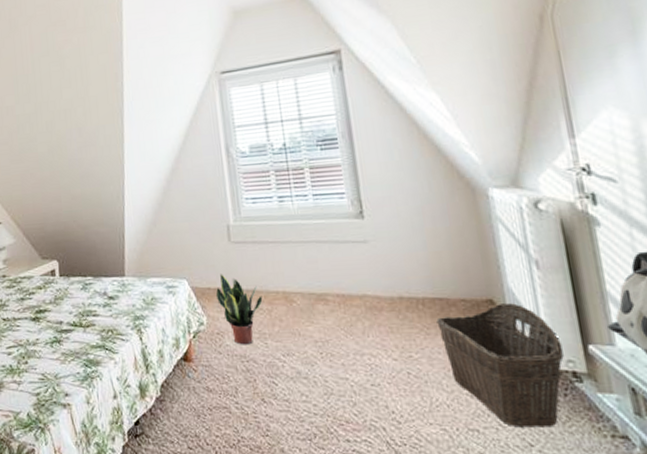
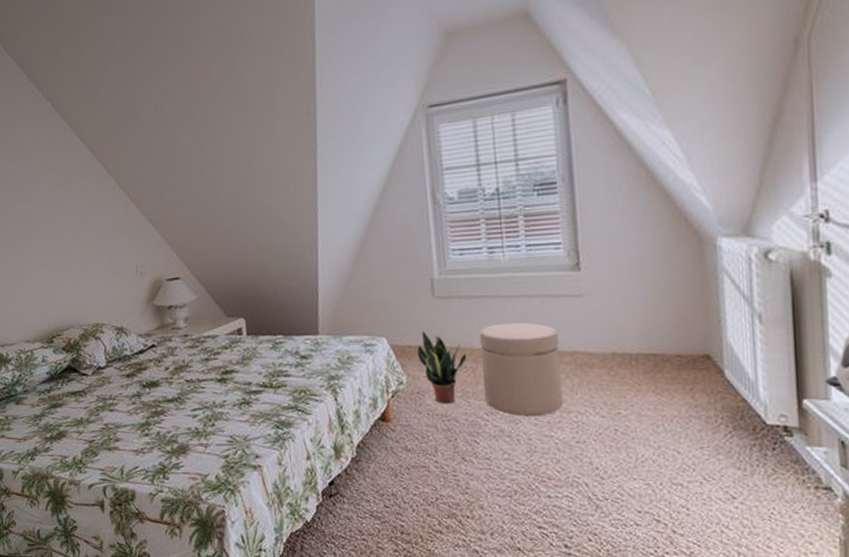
ottoman: none [273,266,356,359] -> present [479,322,564,417]
wicker basket: present [436,303,564,428] -> none [649,358,776,481]

